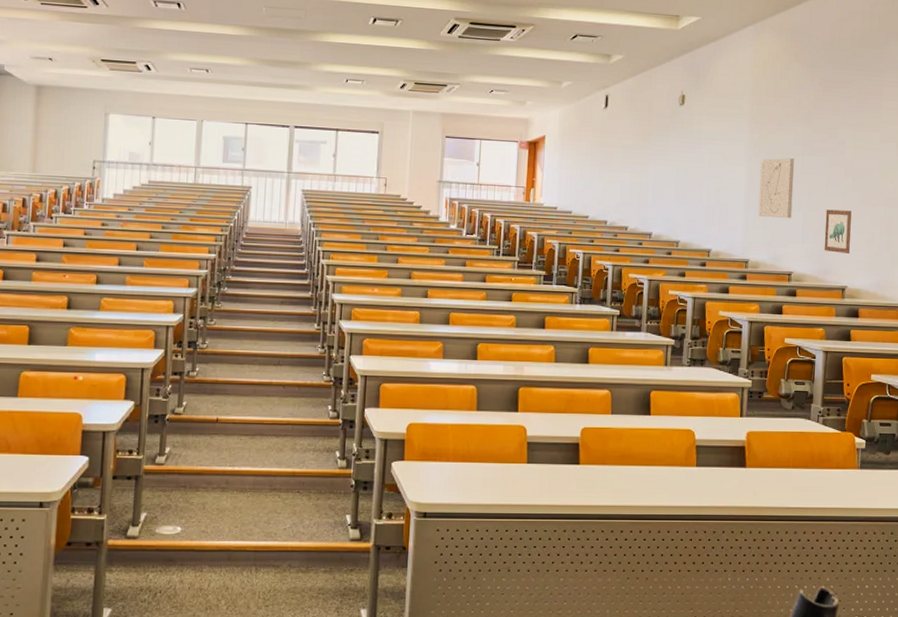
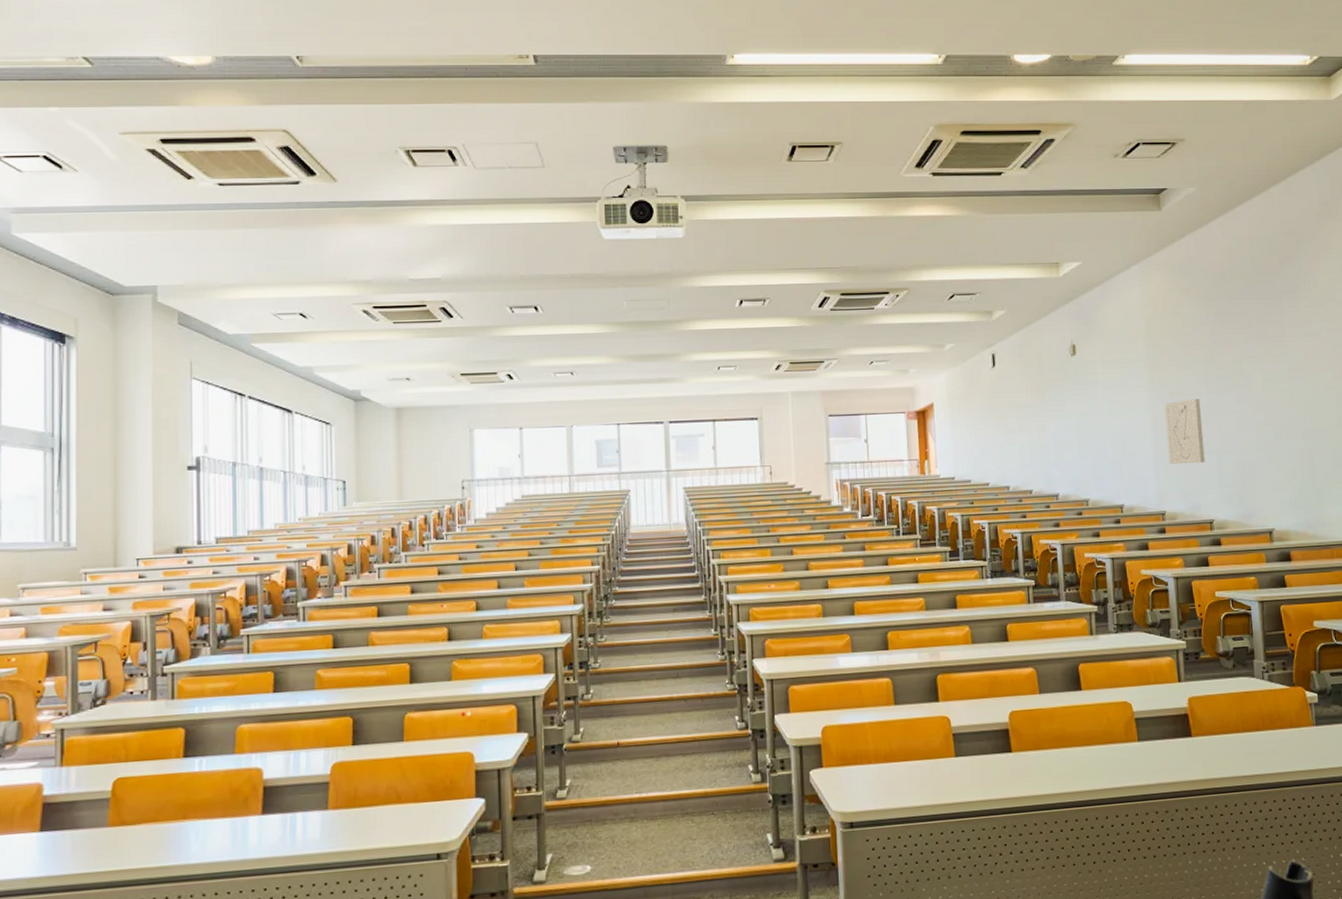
wall art: present [824,209,852,255] -> none [1240,447,1273,495]

